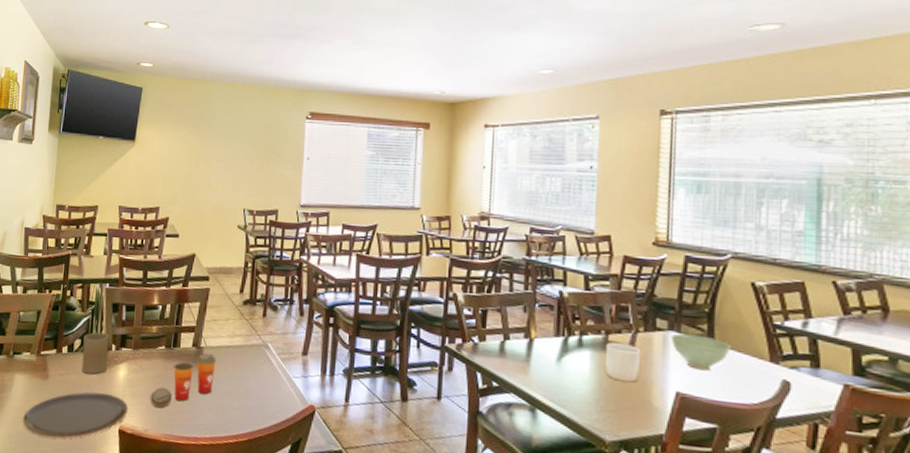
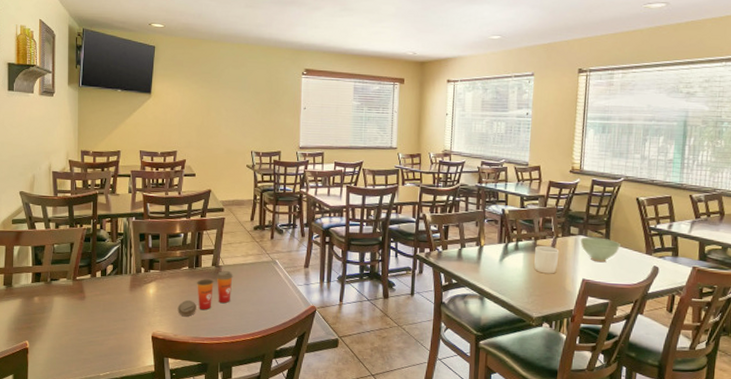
plate: present [23,392,128,438] -> none [65,307,158,347]
cup: present [81,332,109,375] -> none [115,258,138,293]

